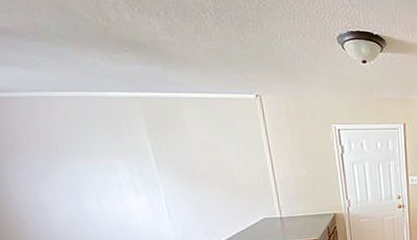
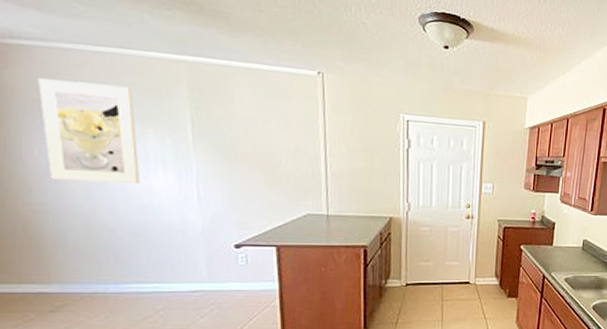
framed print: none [12,125,117,213] -> present [38,78,140,185]

